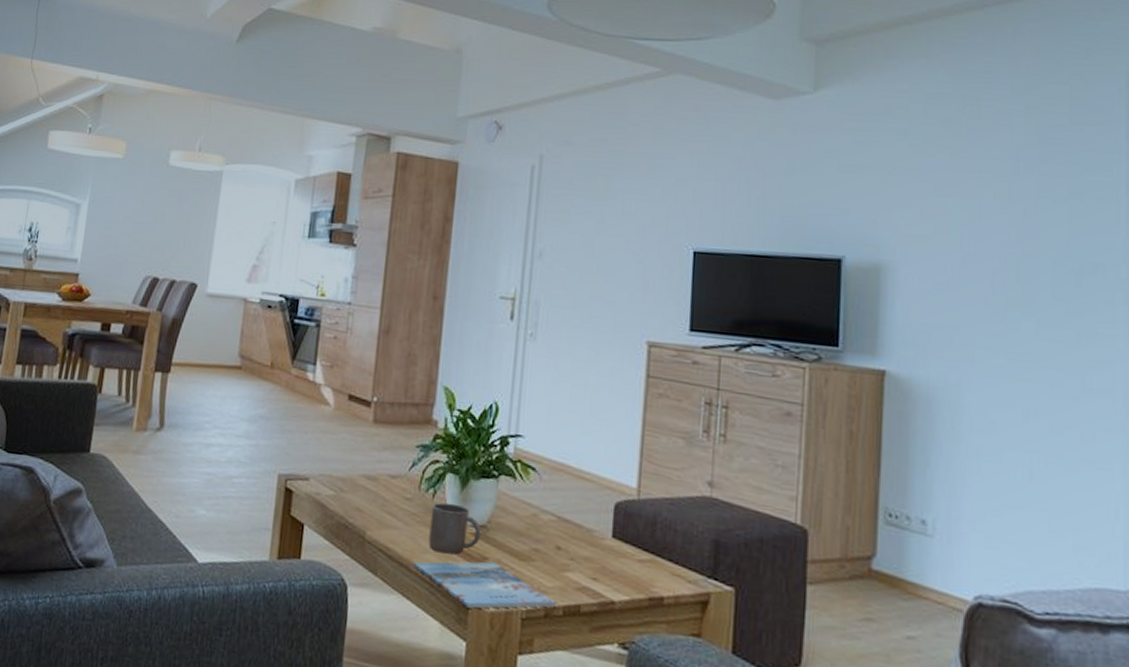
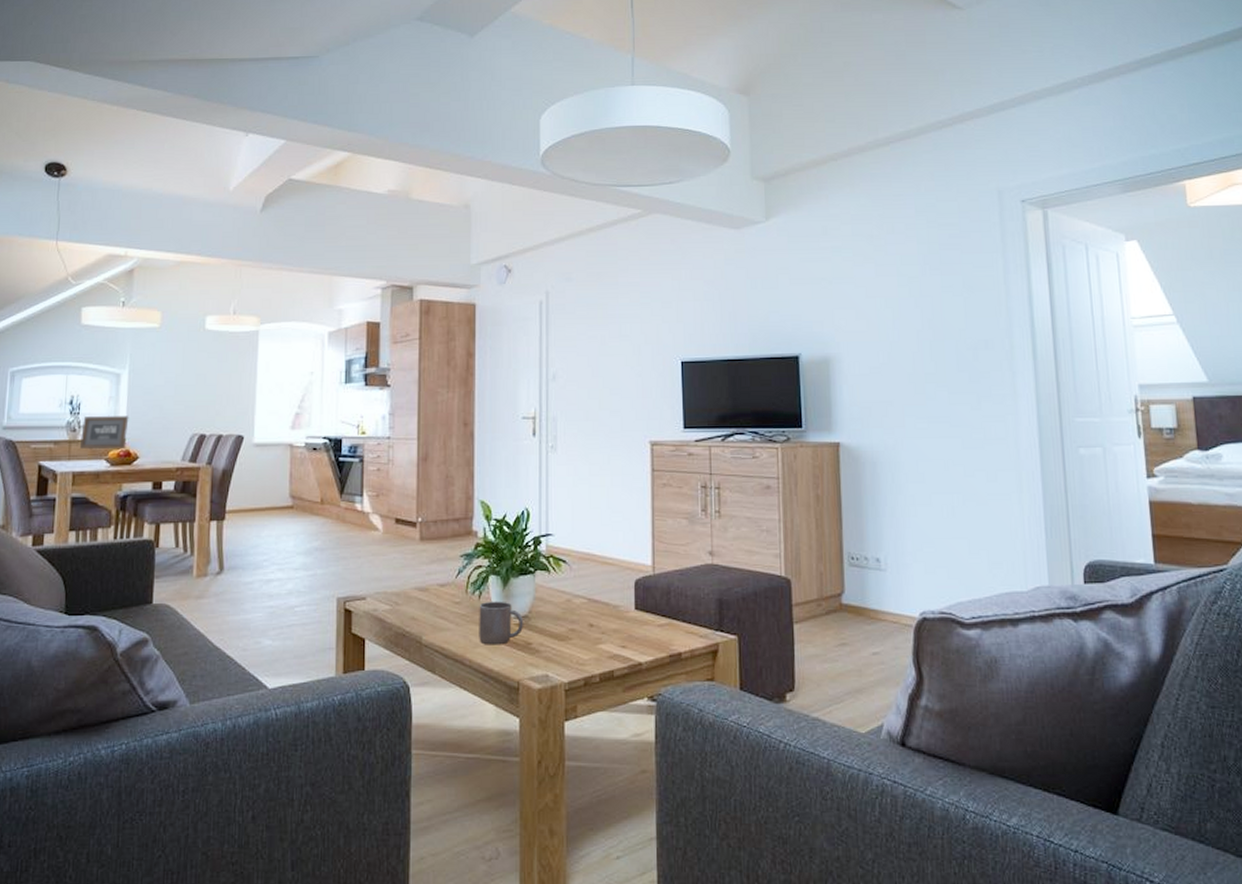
picture frame: none [33,246,85,283] -> present [79,415,129,450]
magazine: present [414,561,556,609] -> none [468,646,593,688]

